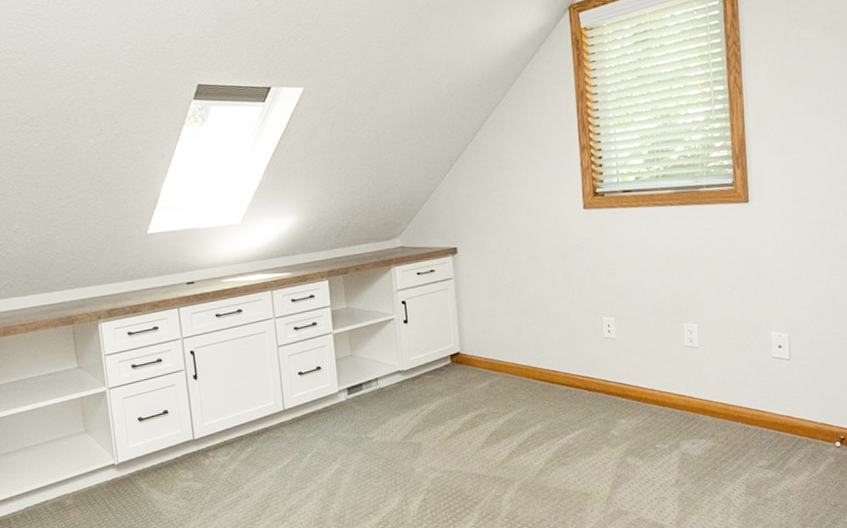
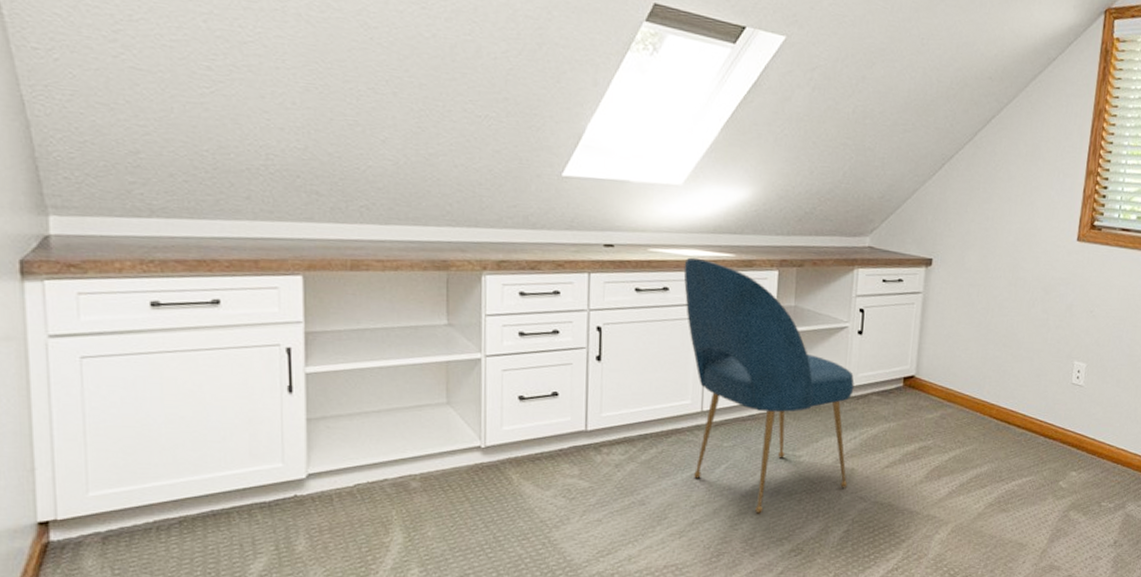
chair: none [251,281,418,494] -> present [683,257,855,514]

